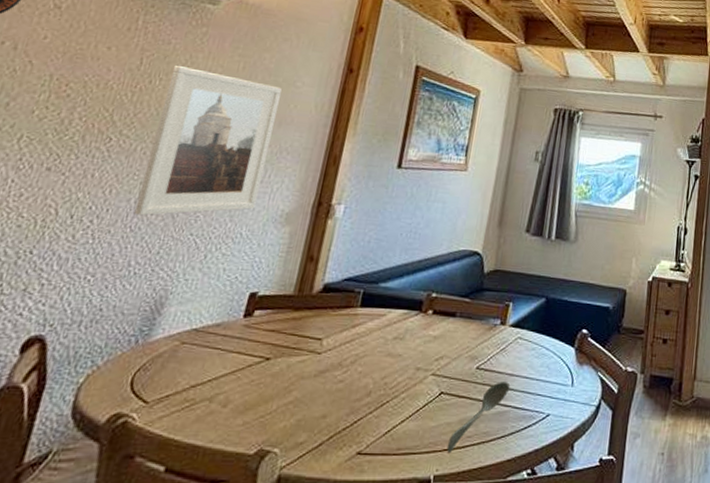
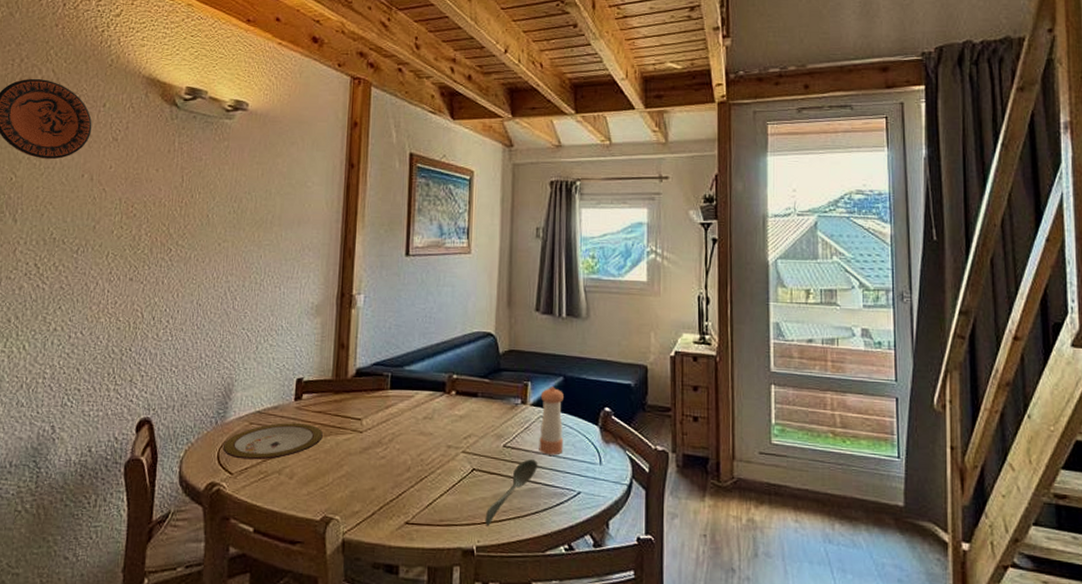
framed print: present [134,65,283,216] -> none [197,179,297,315]
plate: none [139,342,274,386] -> present [222,423,324,460]
pepper shaker: none [512,308,544,377] -> present [539,386,564,455]

